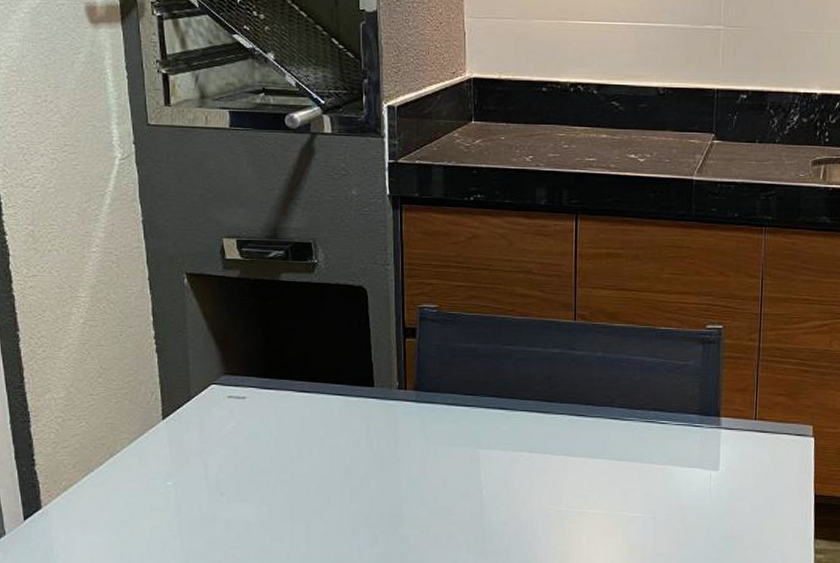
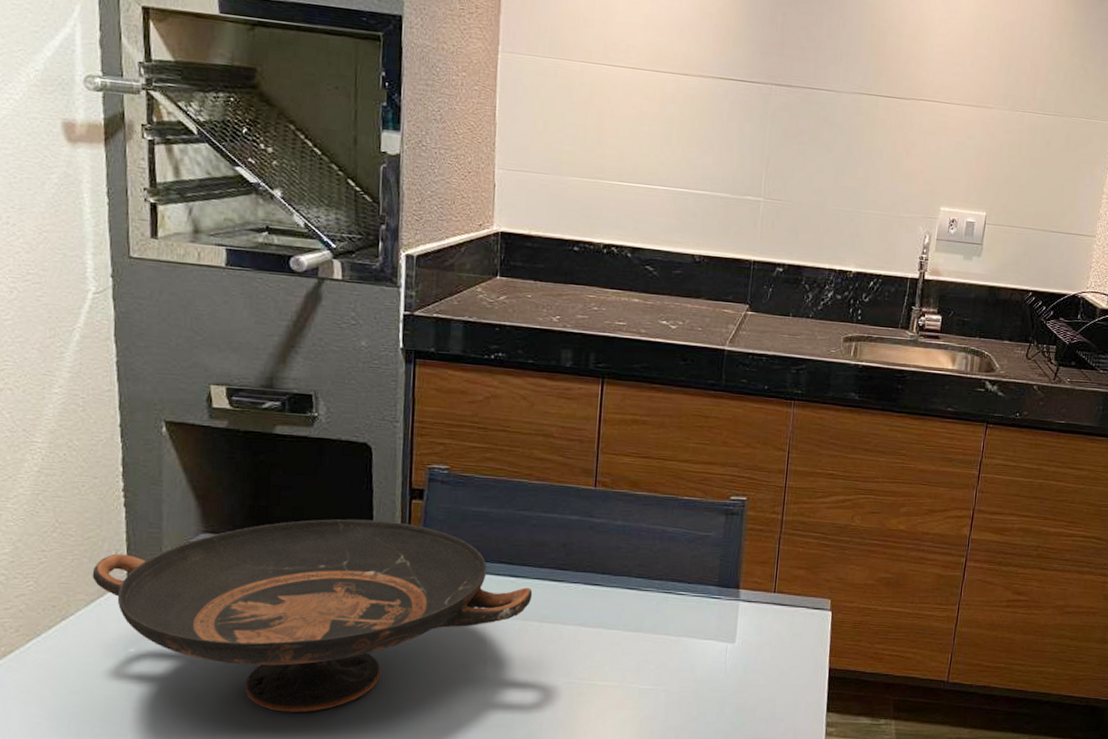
decorative bowl: none [133,358,521,541] -> present [92,519,533,713]

